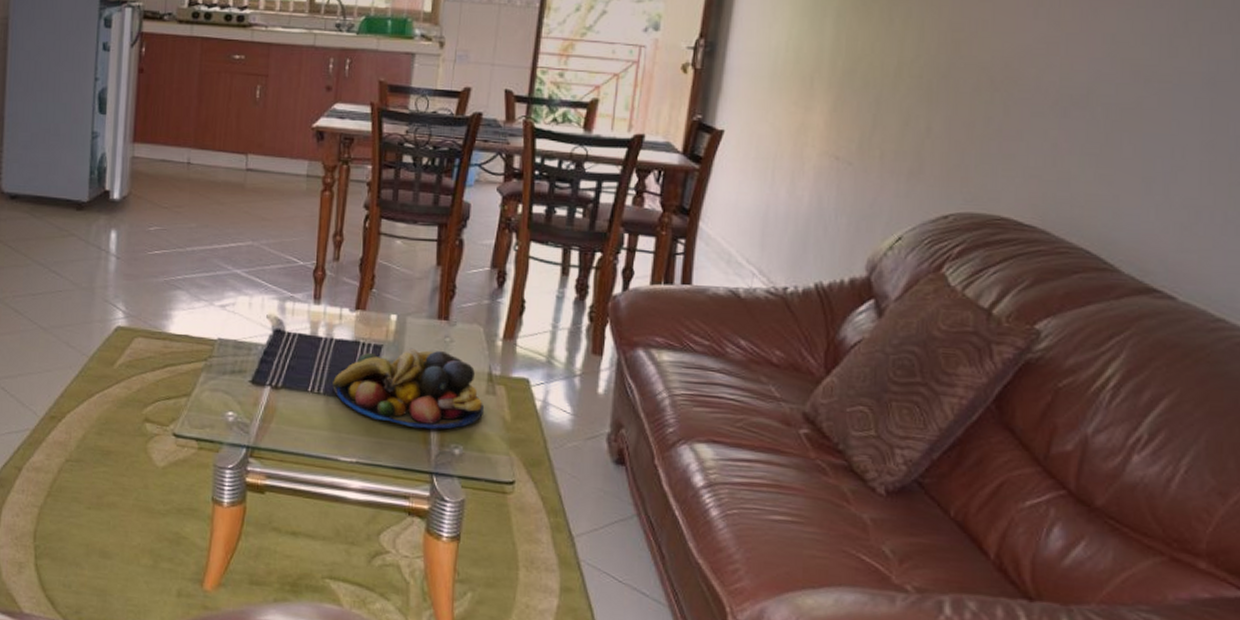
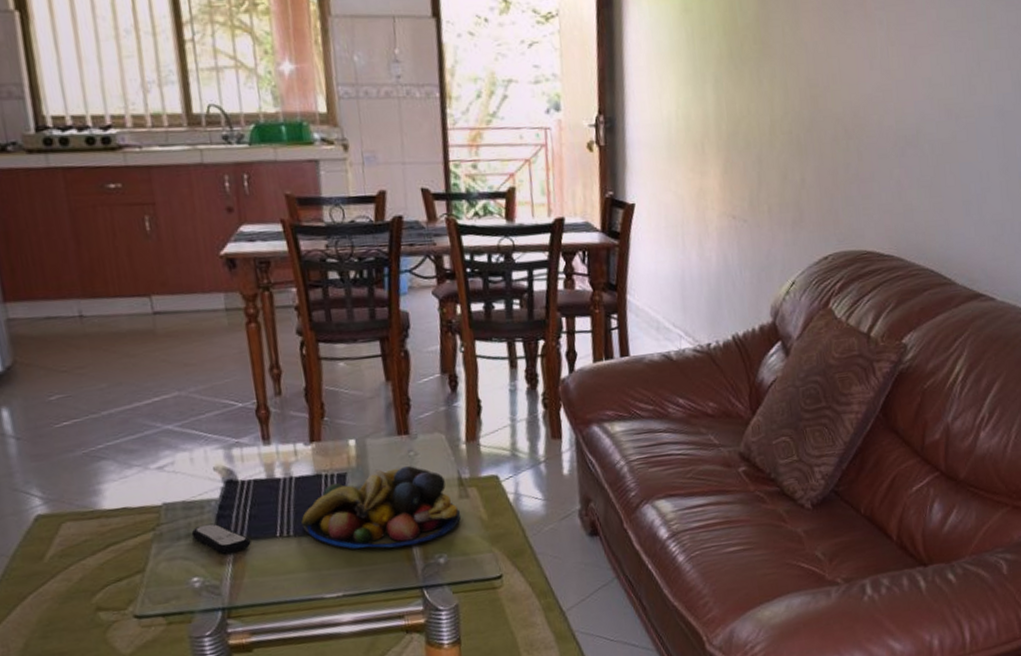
remote control: none [236,365,285,397] -> present [191,523,251,554]

